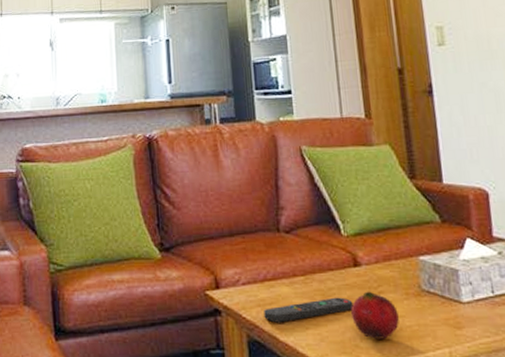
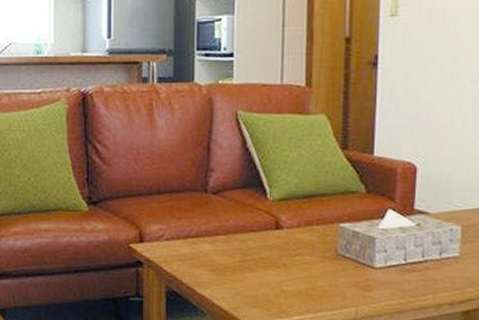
remote control: present [264,297,354,323] -> none [184,256,271,277]
fruit: present [351,291,399,339] -> none [268,252,312,297]

